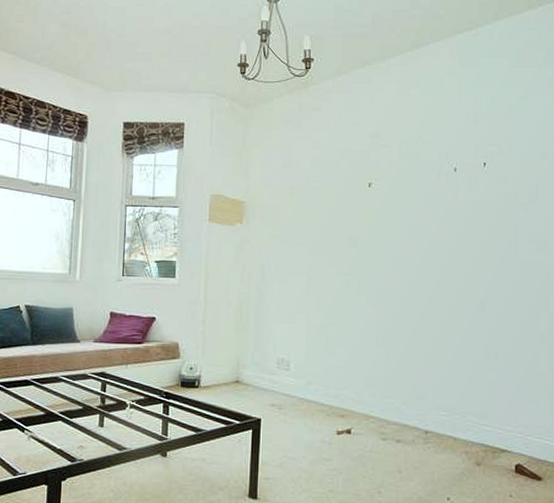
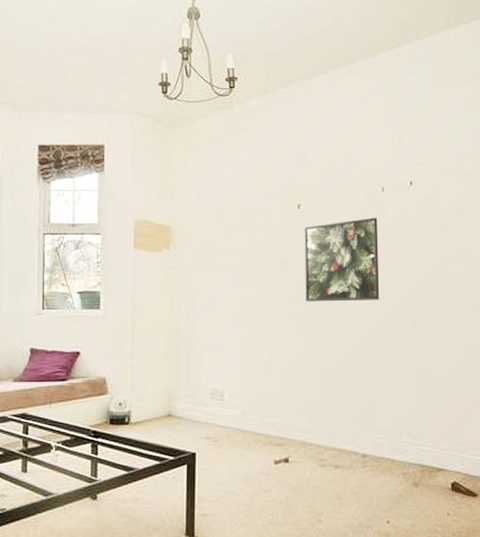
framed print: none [373,197,449,280] -> present [304,217,380,302]

